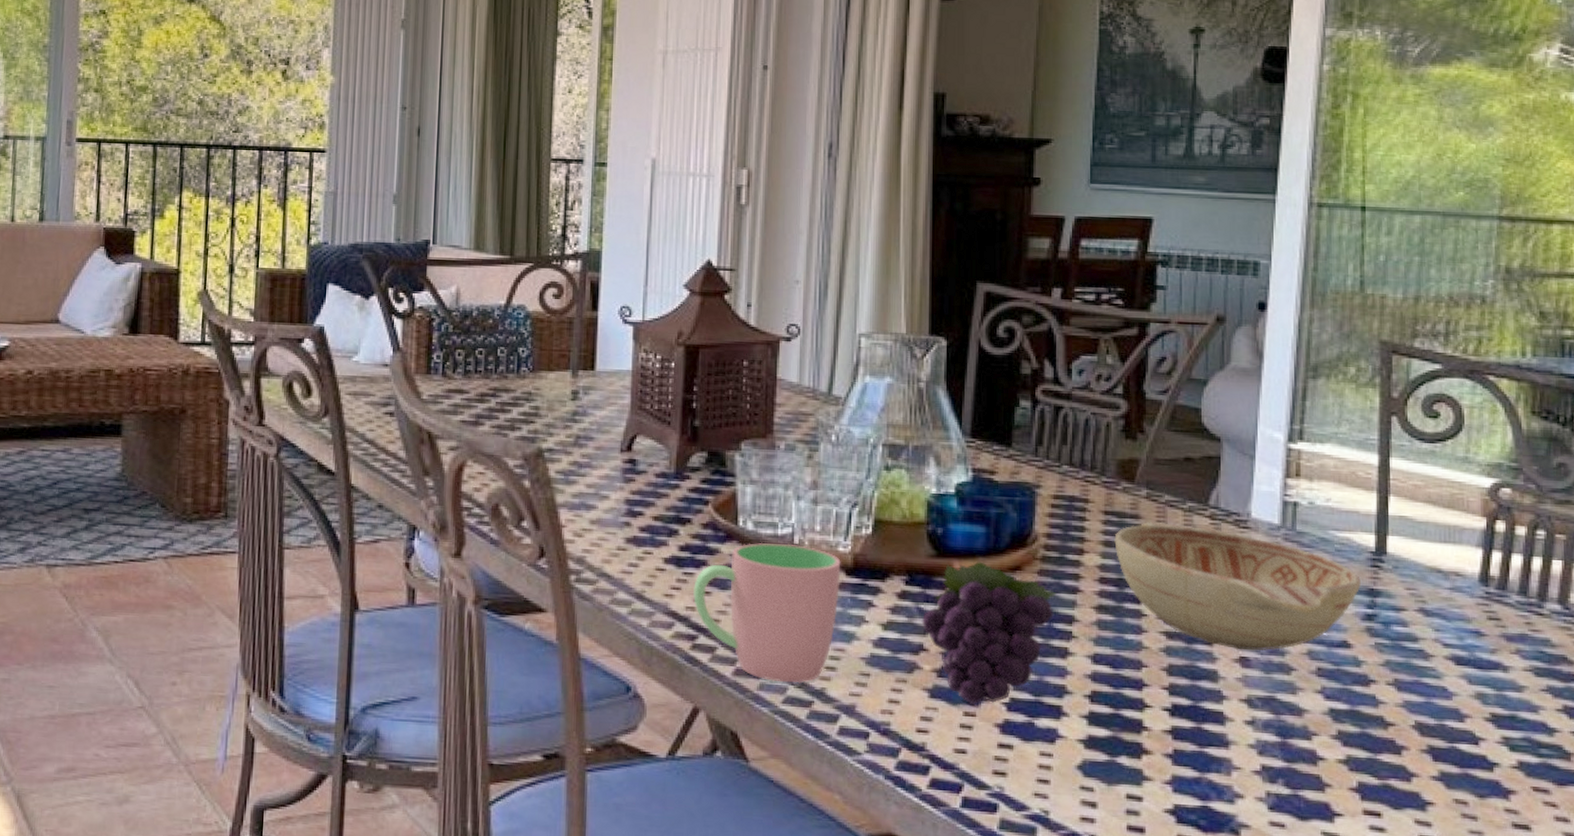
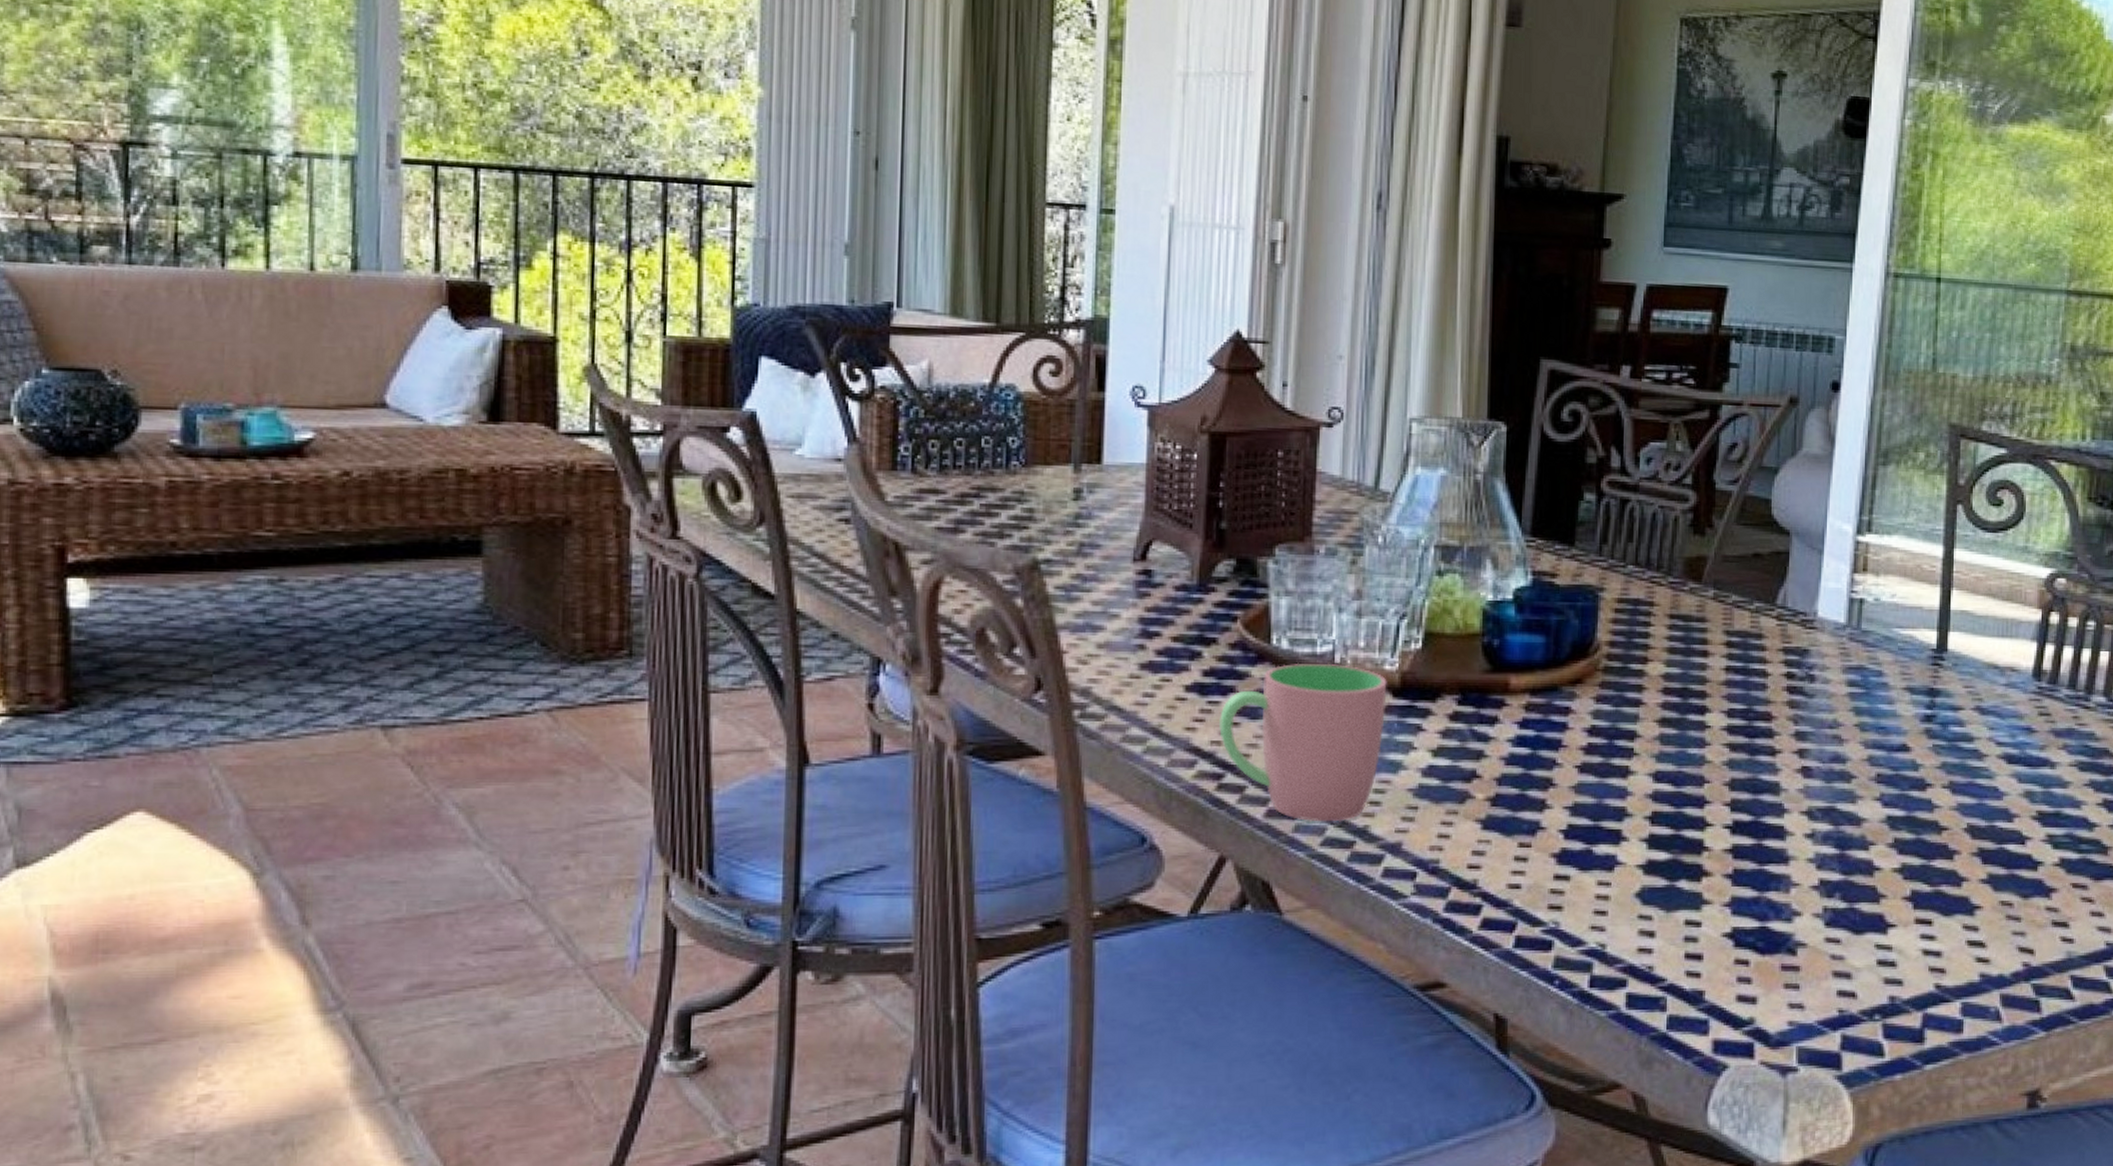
fruit: present [921,561,1057,704] -> none [1474,675,1619,834]
decorative bowl: present [1114,521,1361,651] -> none [1679,624,1922,760]

